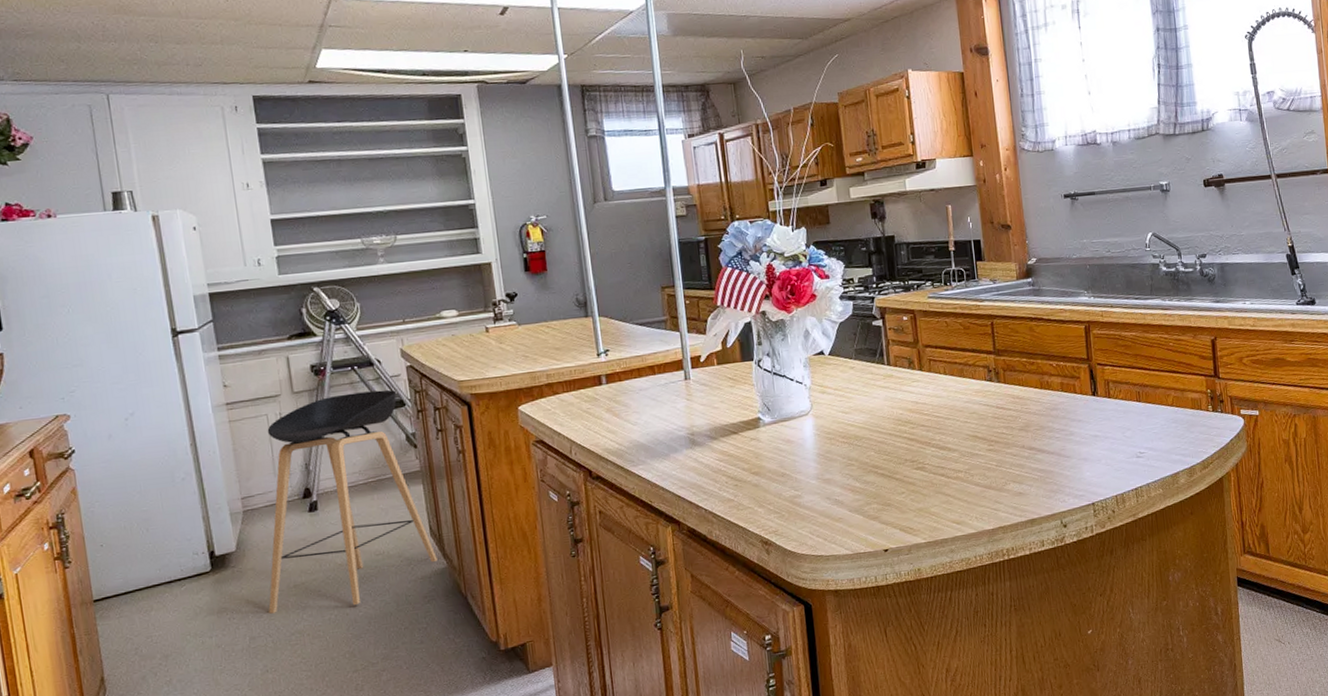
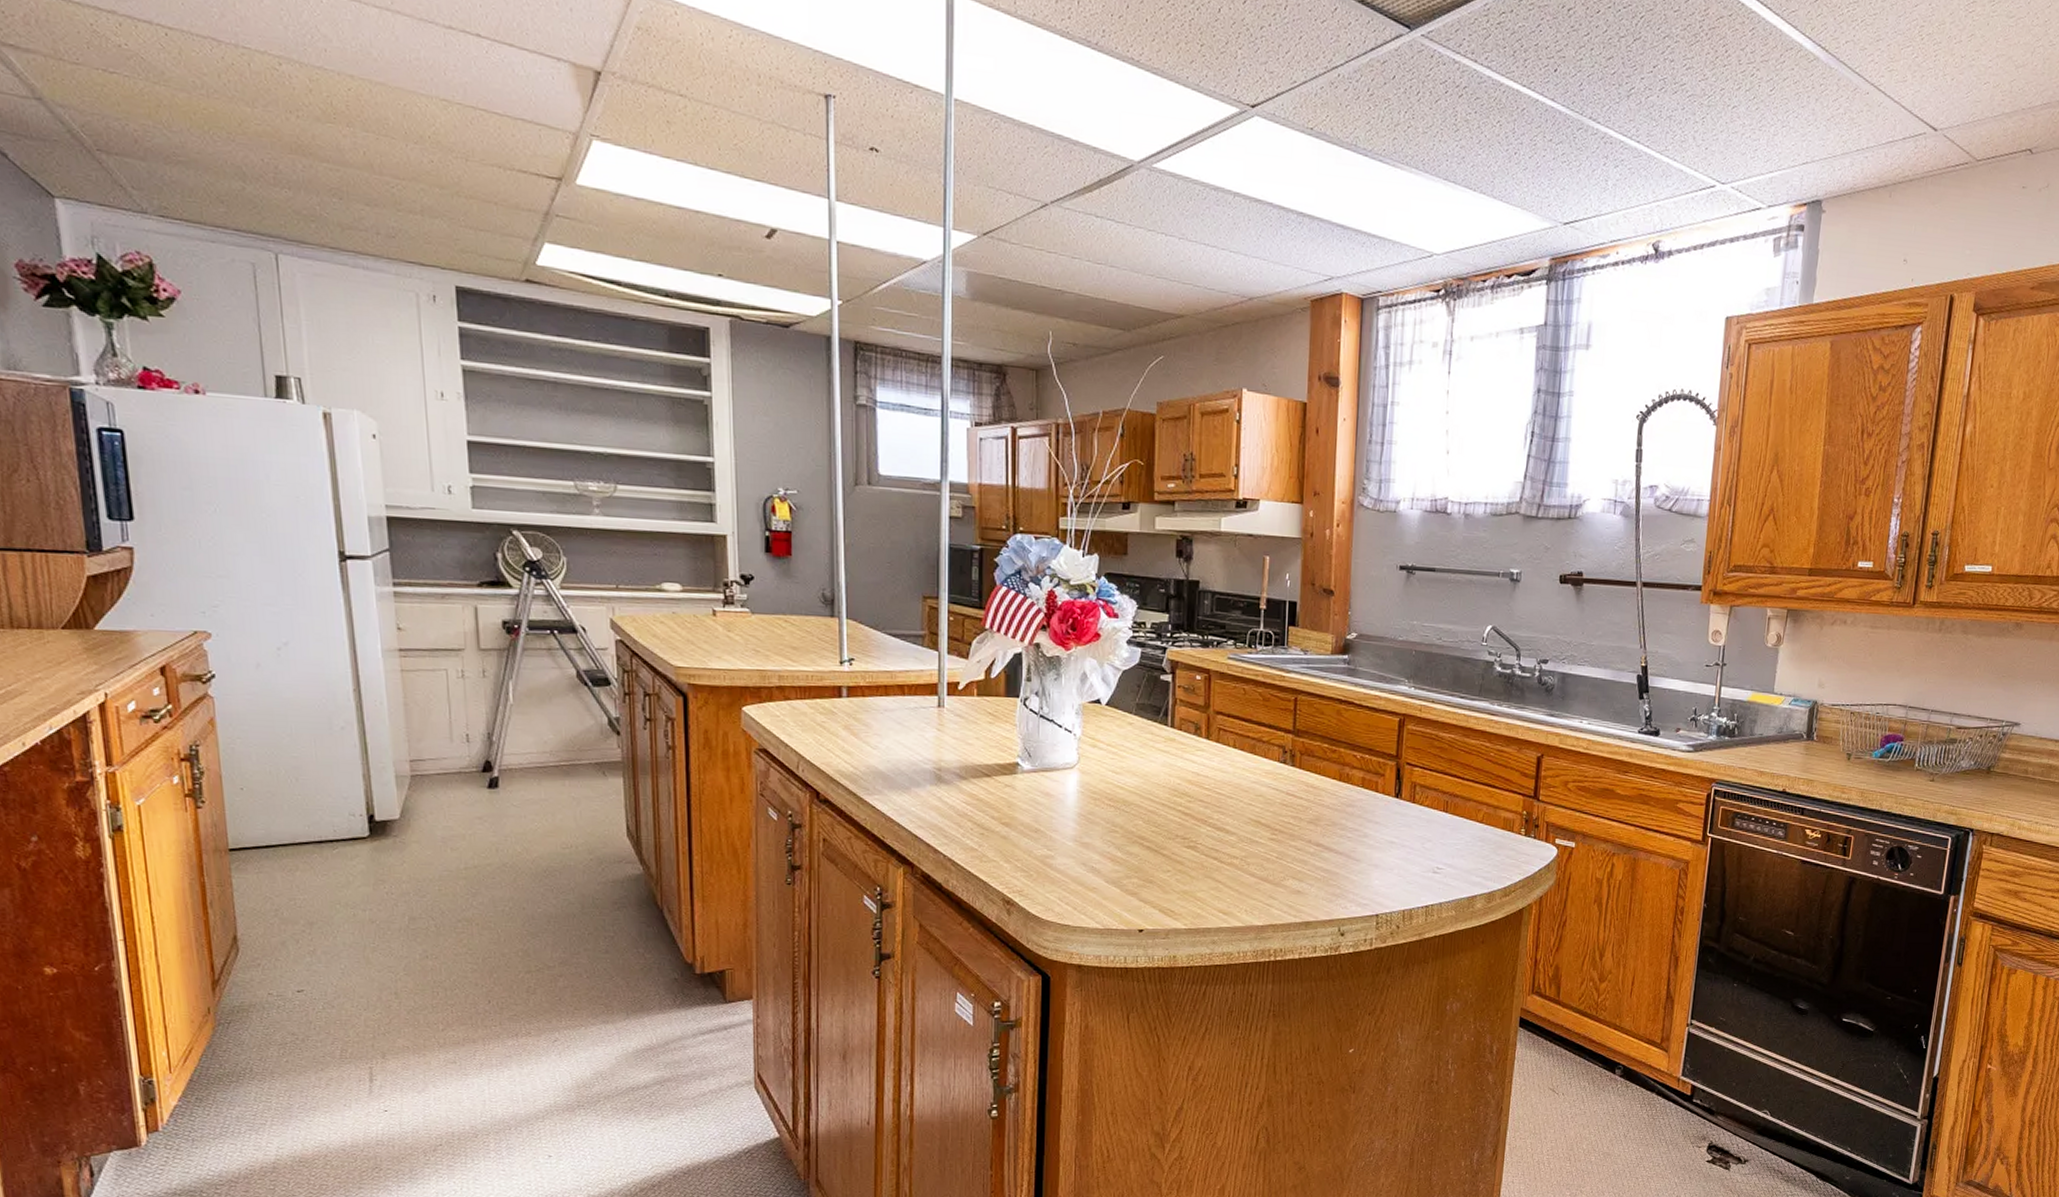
stool: present [267,390,438,614] -> none [433,660,633,901]

